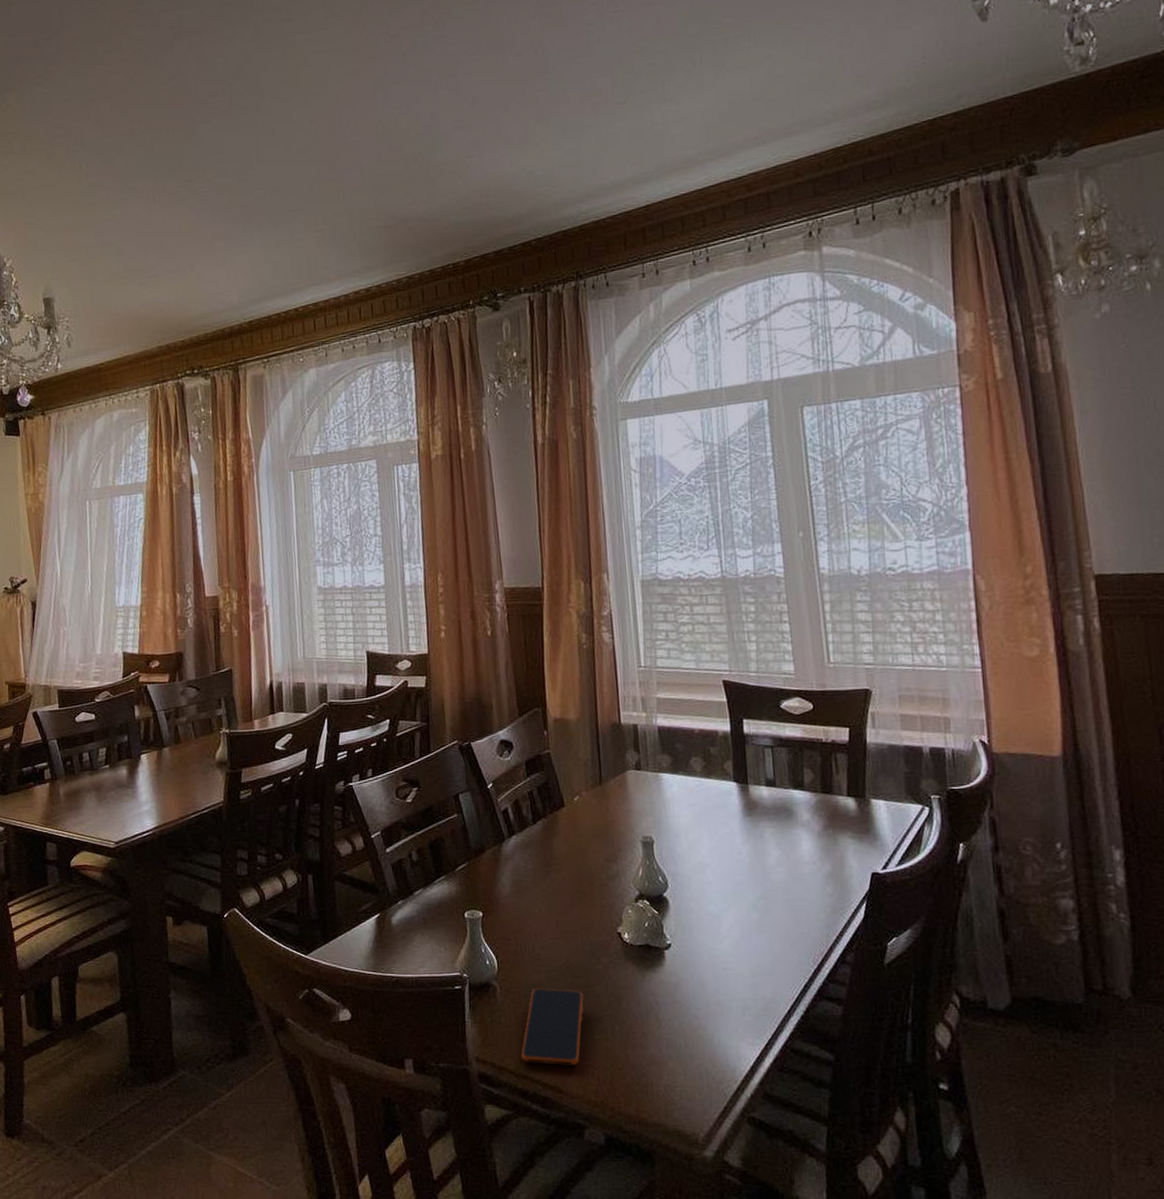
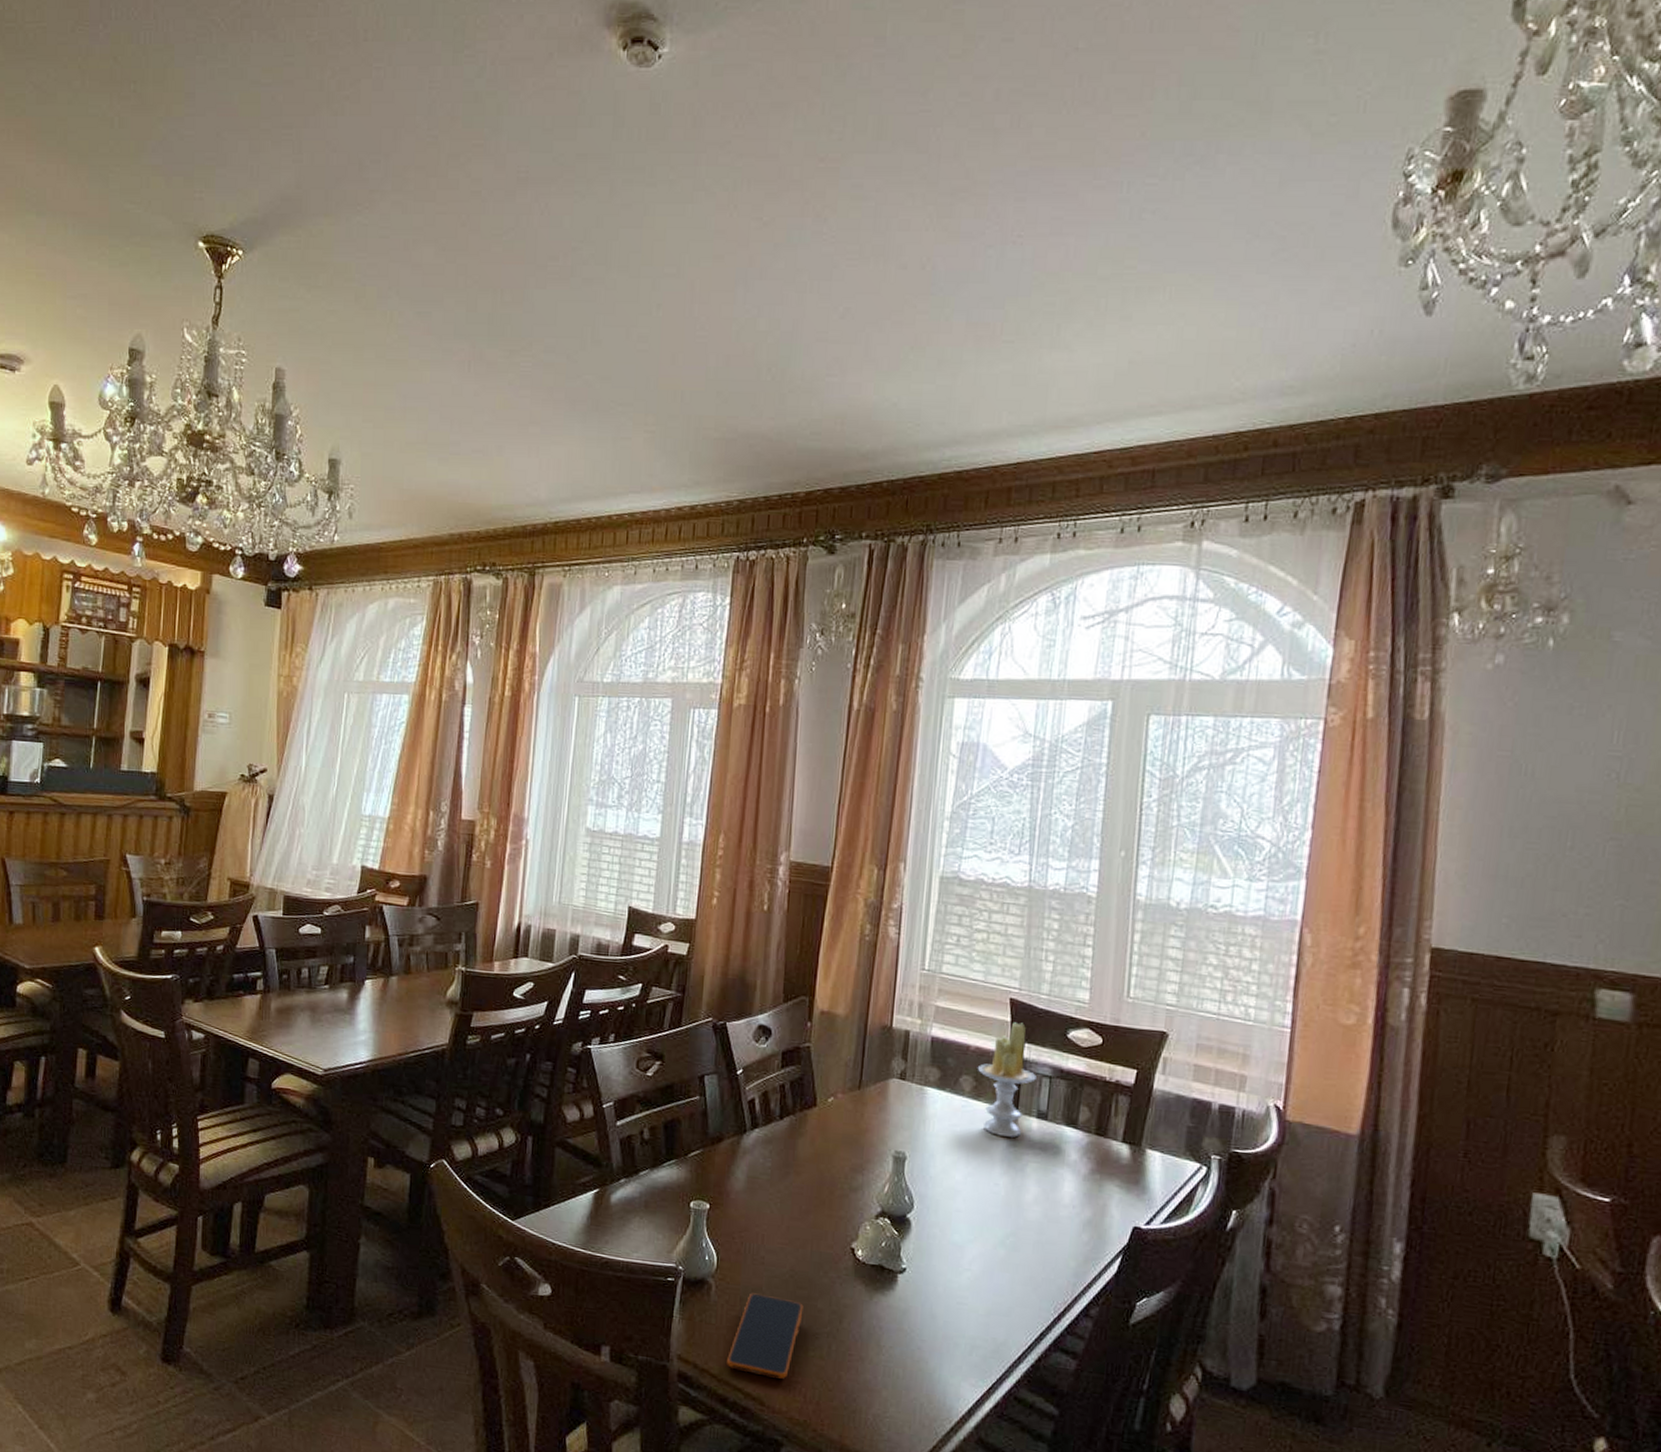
candle: none [704,701,759,808] -> present [977,1022,1036,1137]

